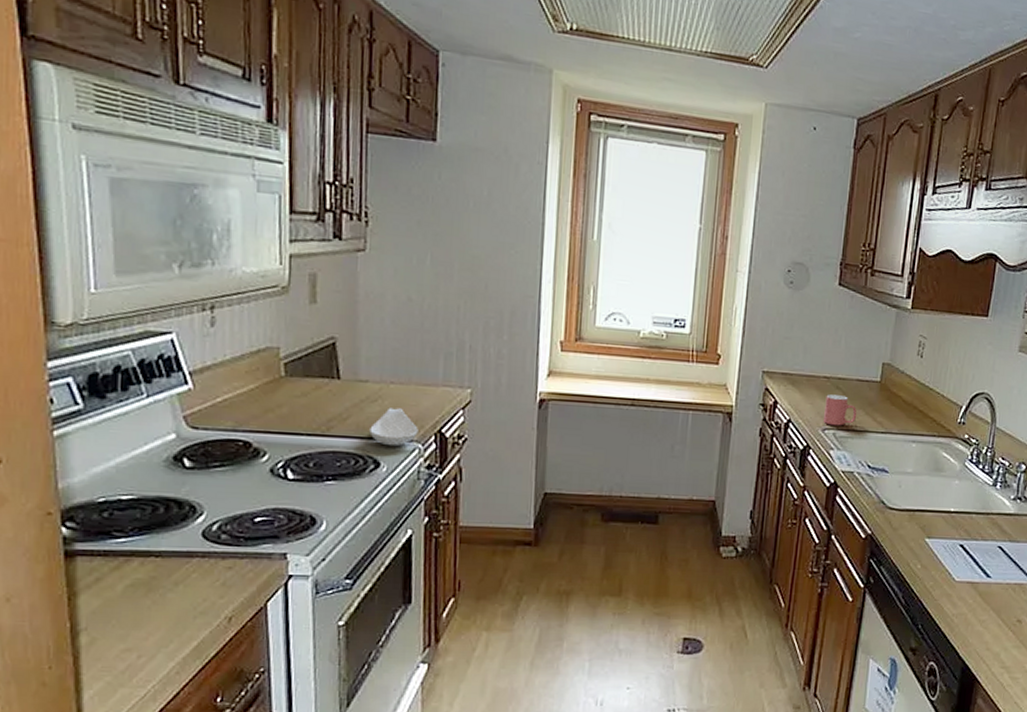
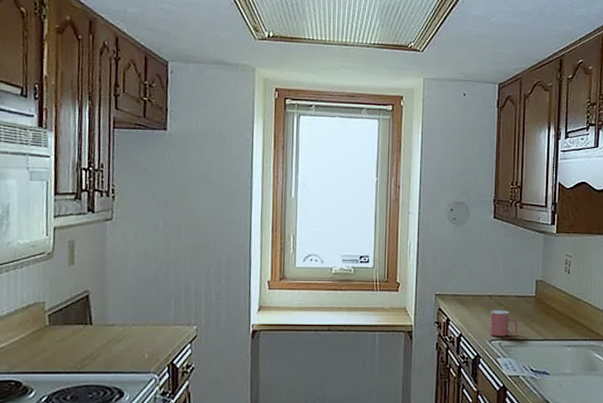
spoon rest: present [369,407,418,447] -> none [115,346,155,378]

